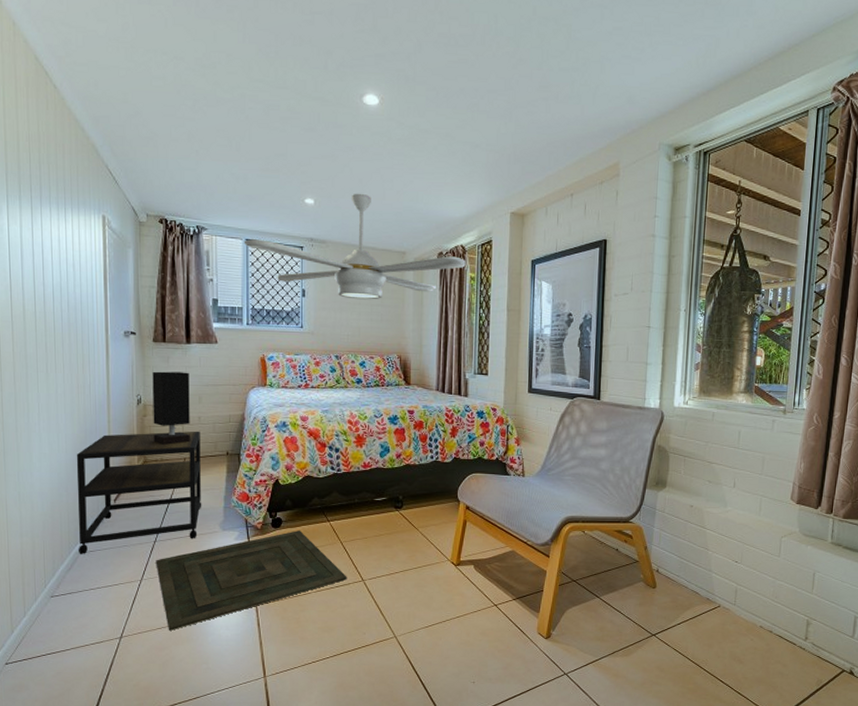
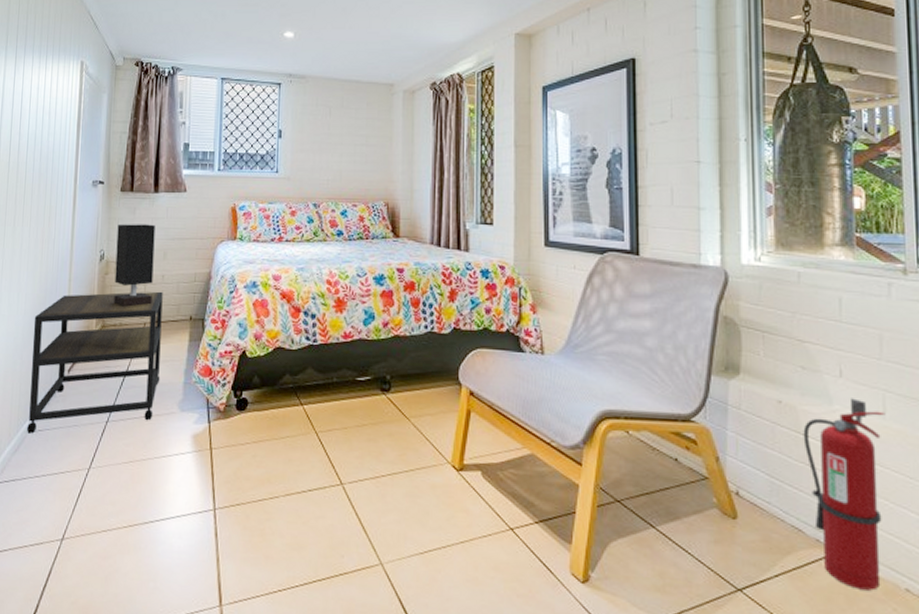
bath mat: present [156,530,347,630] -> none [106,415,323,535]
ceiling fan: present [244,193,466,300] -> none [219,22,463,139]
fire extinguisher: none [705,502,761,629] -> present [803,398,885,591]

